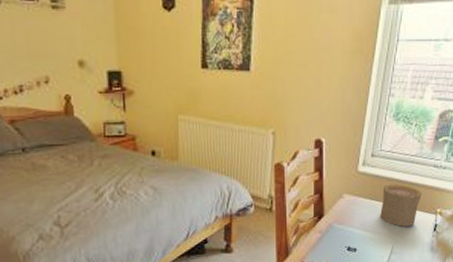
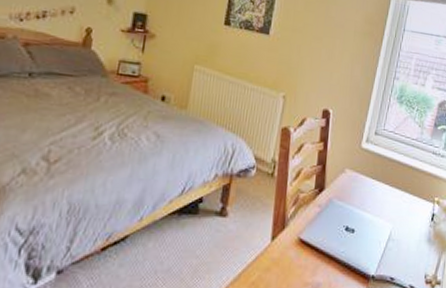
cup: present [380,184,422,227] -> none [380,165,421,212]

